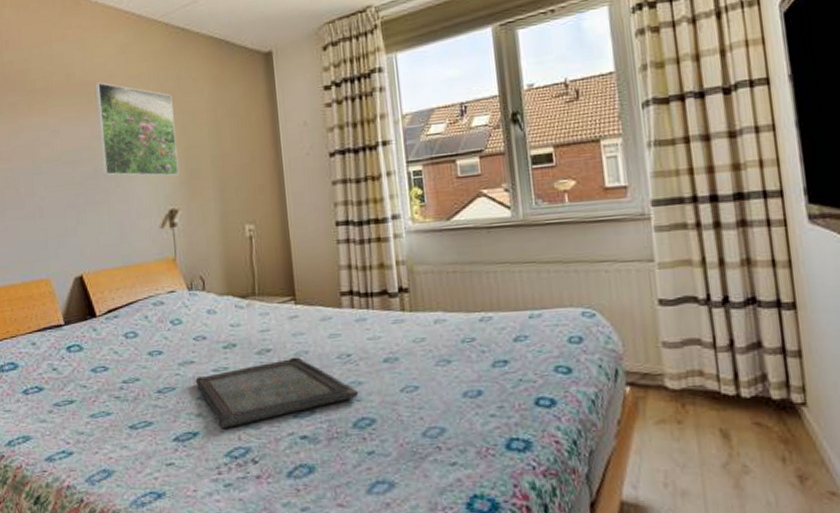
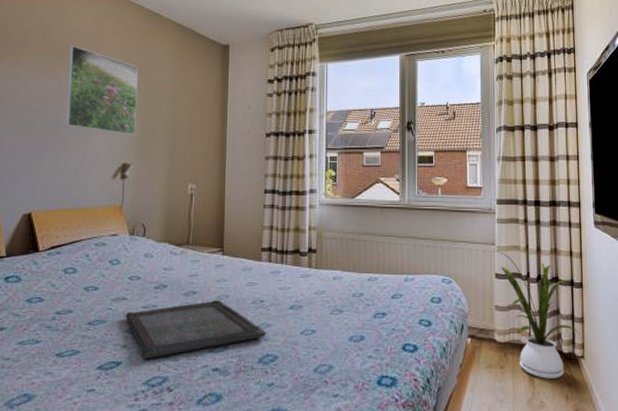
house plant: none [653,268,797,435] -> present [494,250,580,379]

